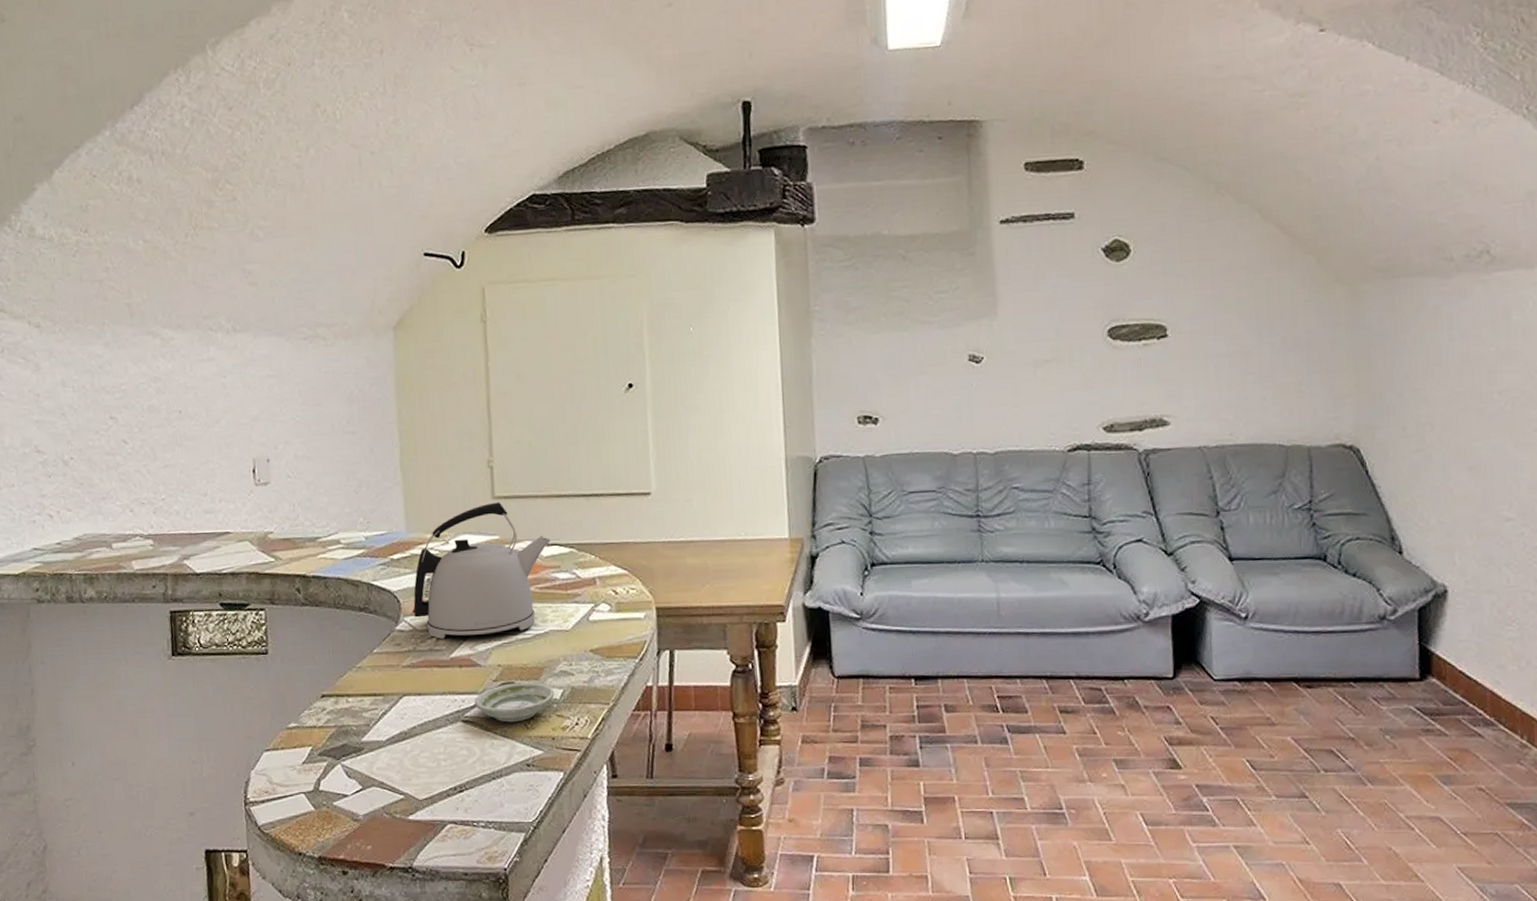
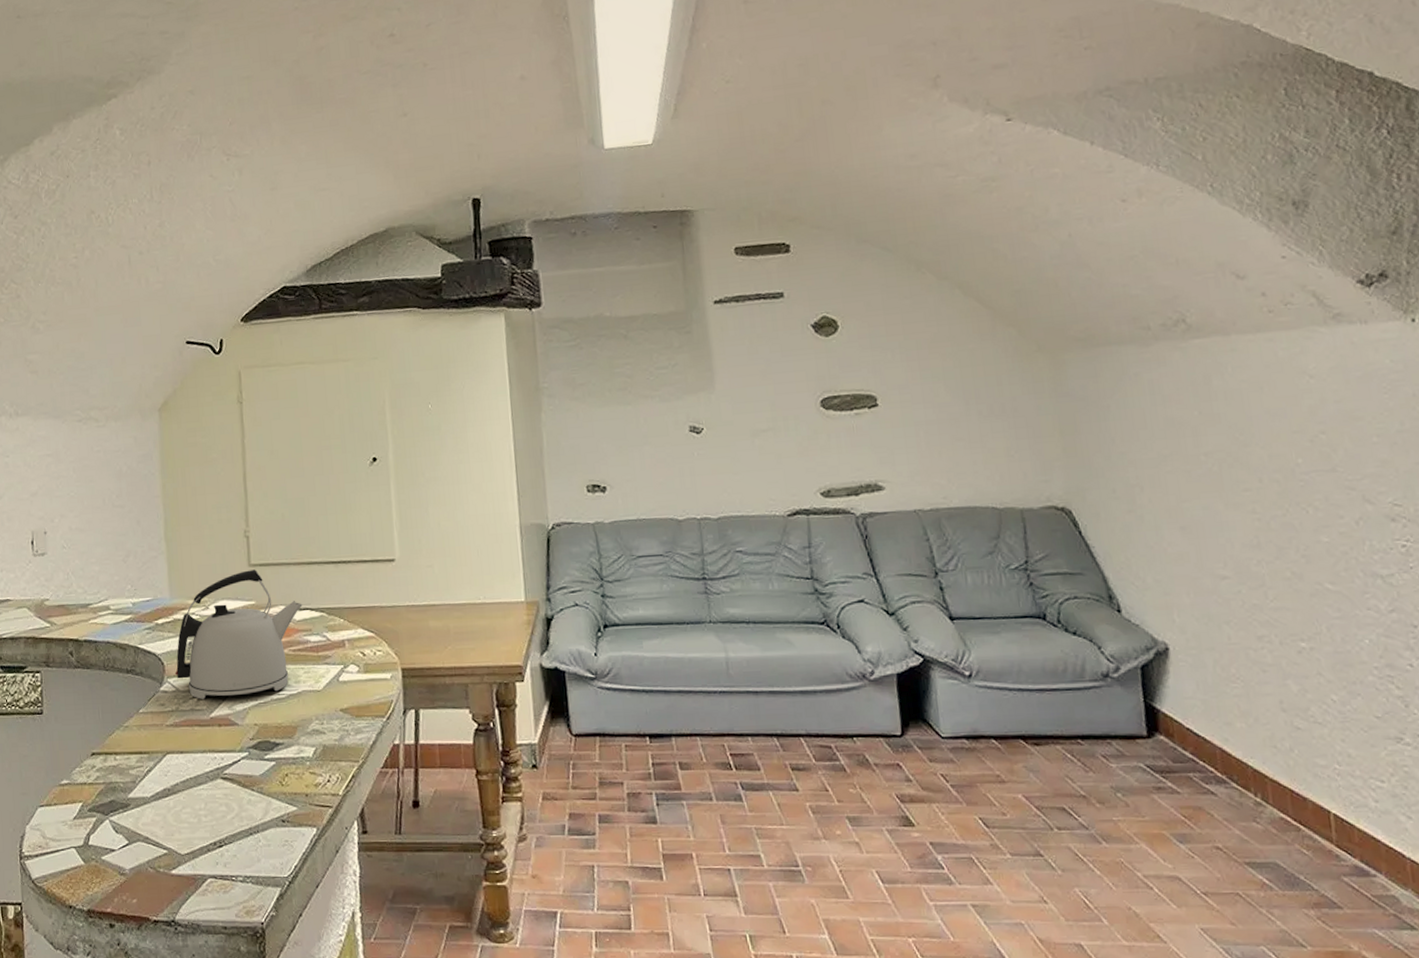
saucer: present [474,682,555,723] -> none [232,740,308,780]

